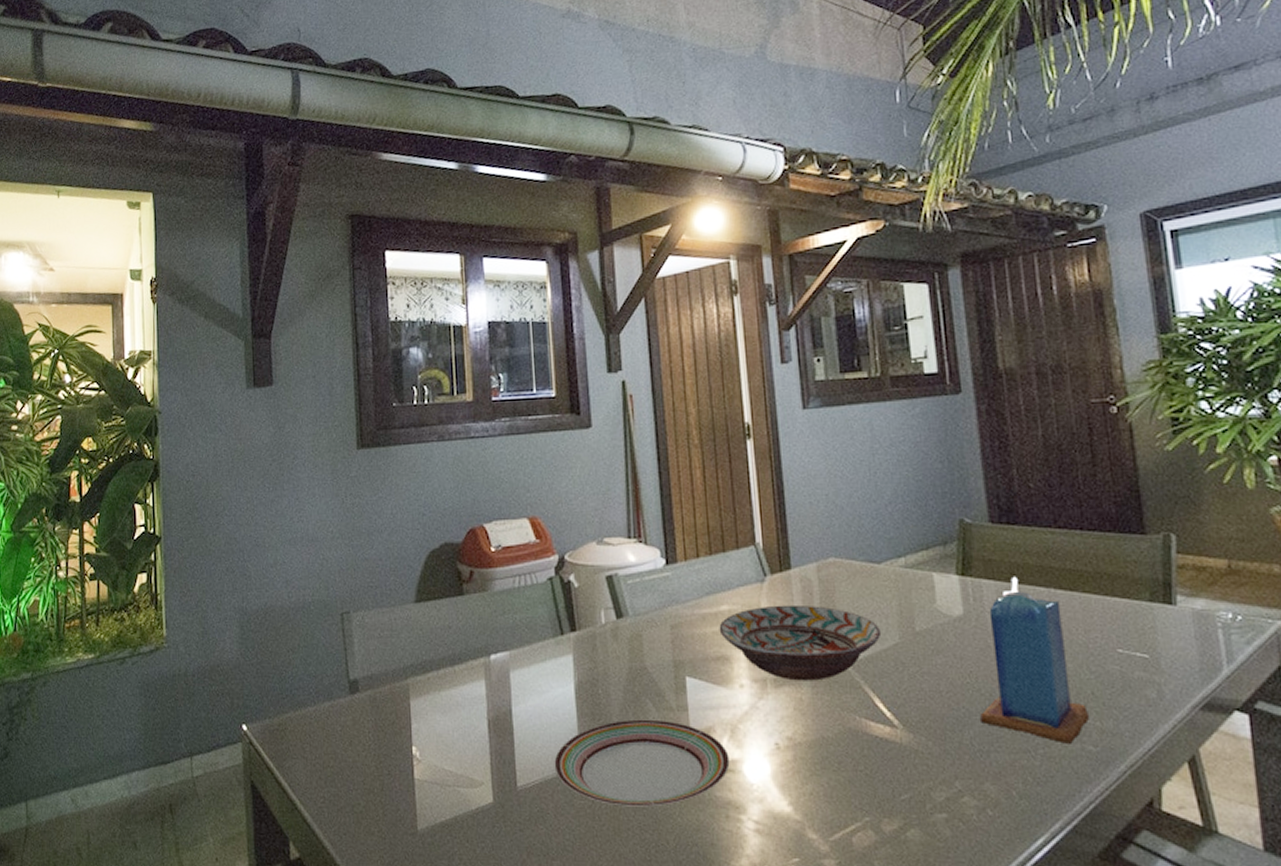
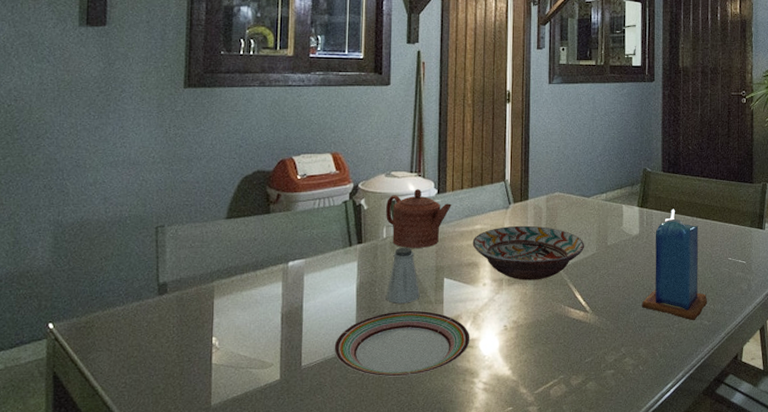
teapot: none [601,559,686,637] -> present [386,189,452,248]
saltshaker: none [612,635,657,710] -> present [385,247,420,304]

